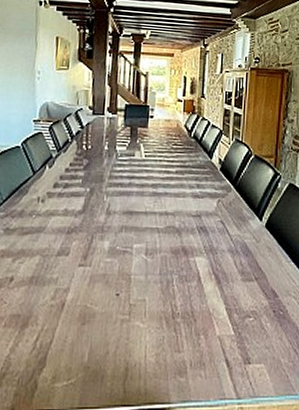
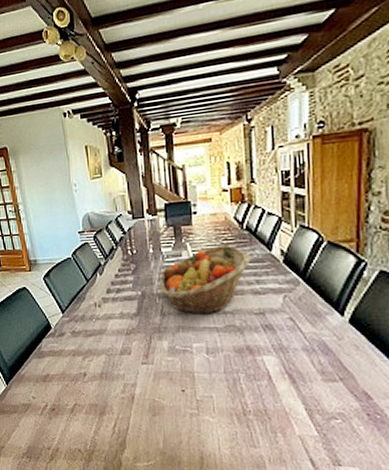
fruit basket: none [108,150,195,215] -> present [159,245,251,315]

